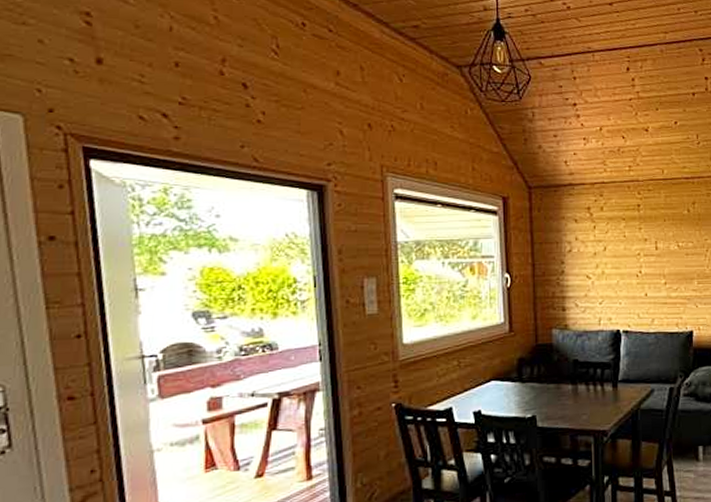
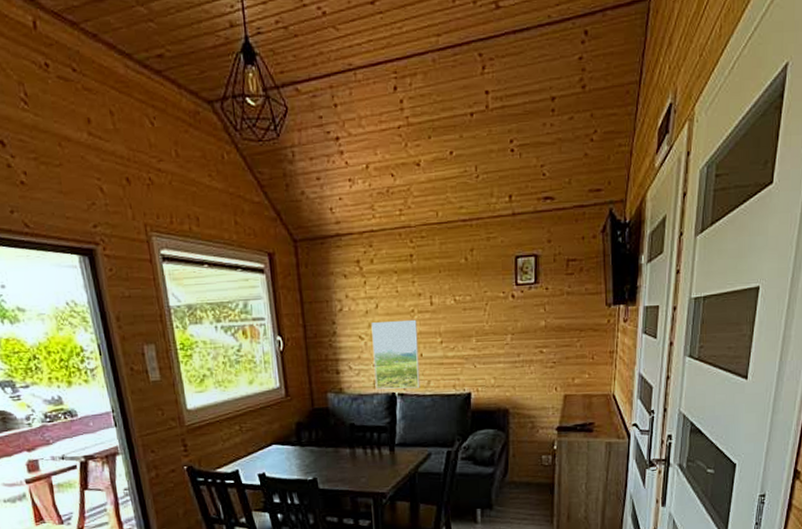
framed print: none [599,262,645,327] -> present [371,319,420,390]

